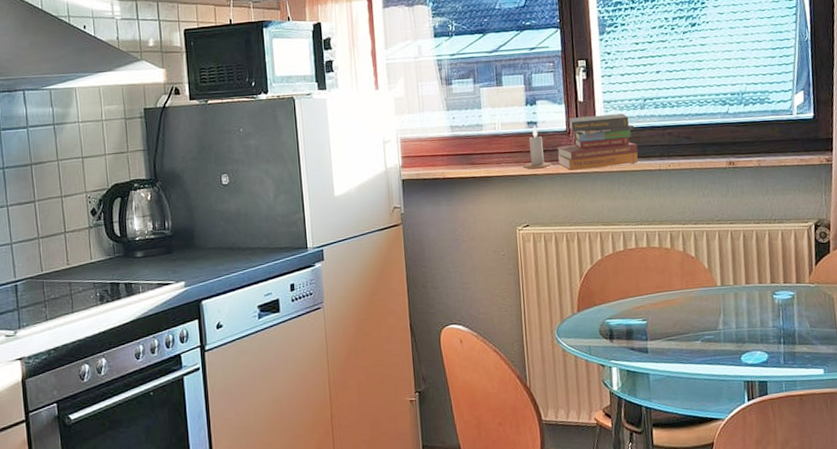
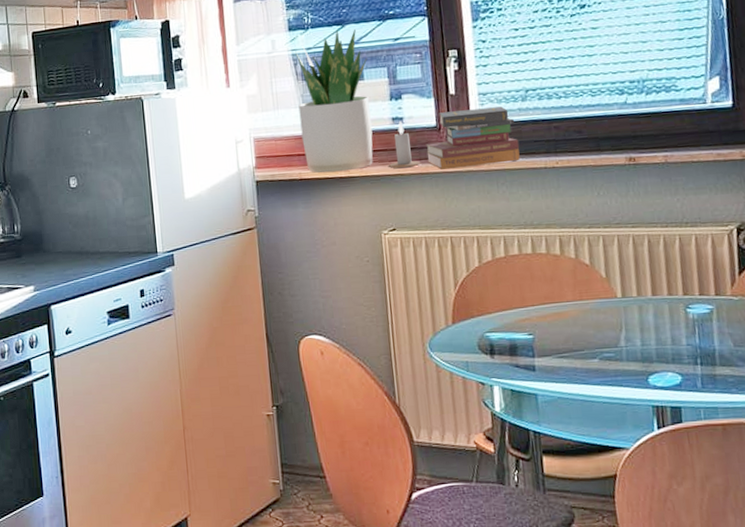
planter: none [440,38,510,173] -> present [295,29,373,173]

